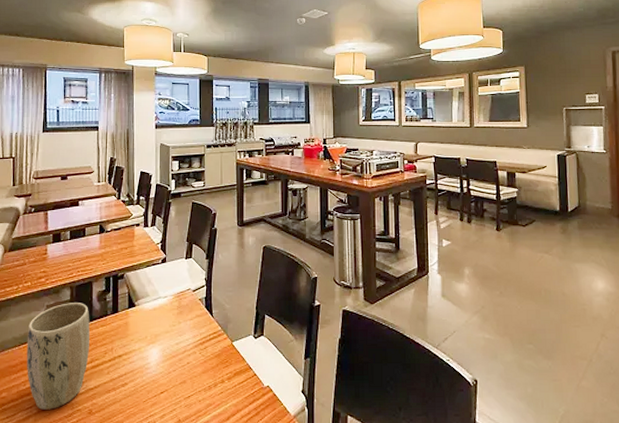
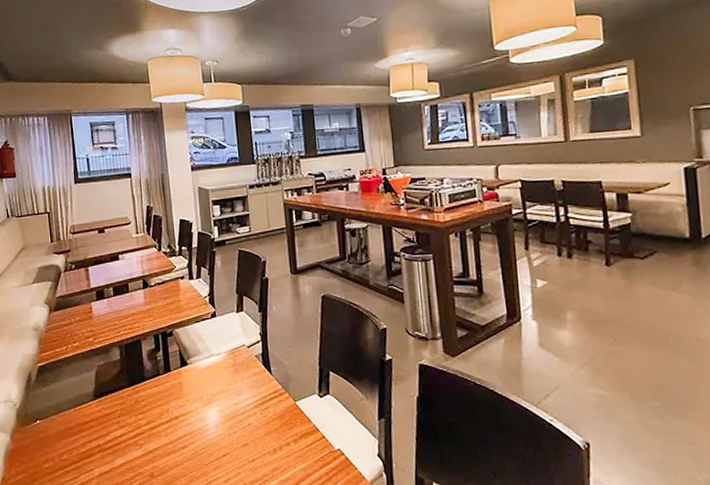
plant pot: present [26,303,90,410] -> none [81,362,145,472]

